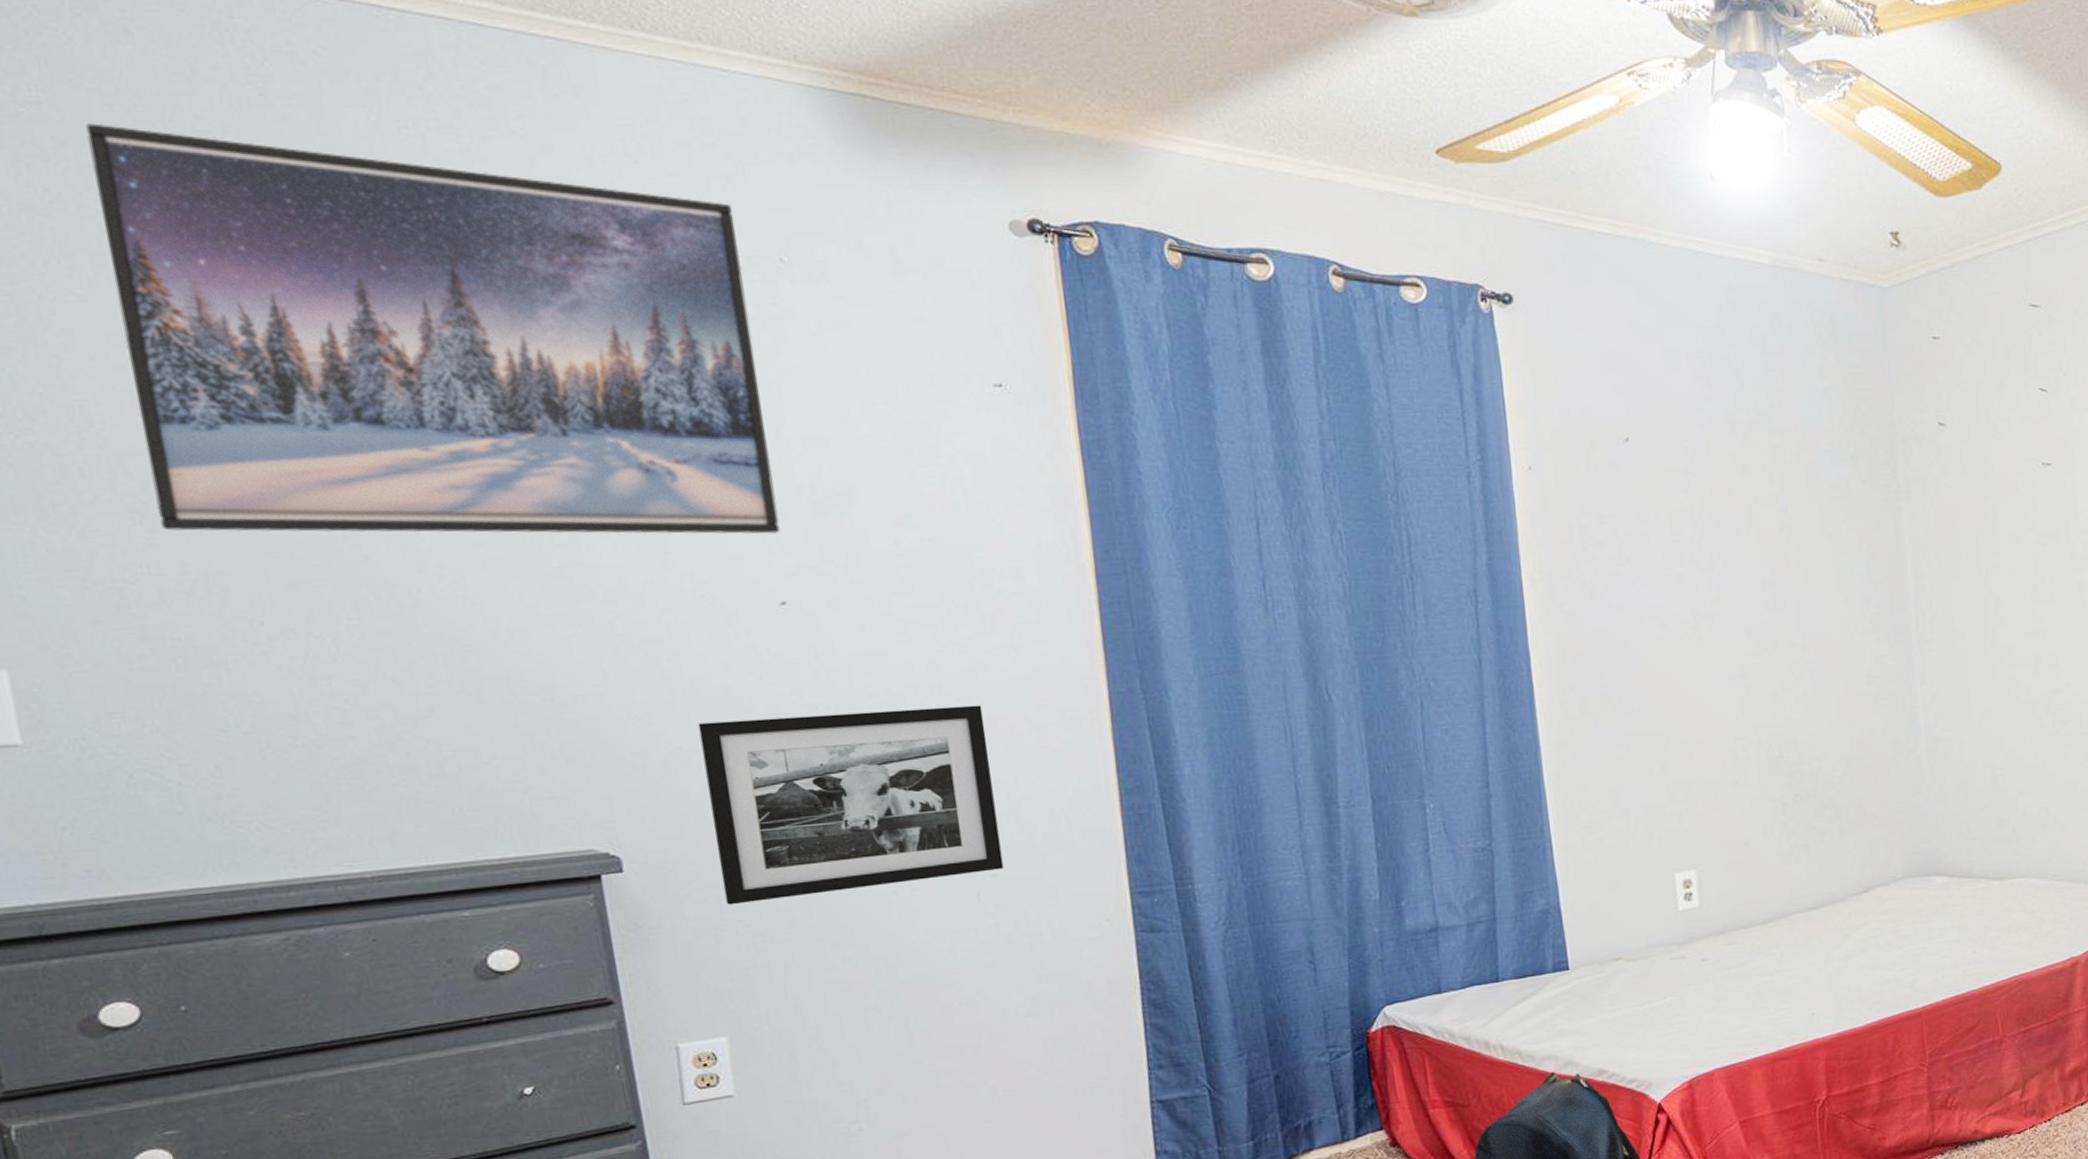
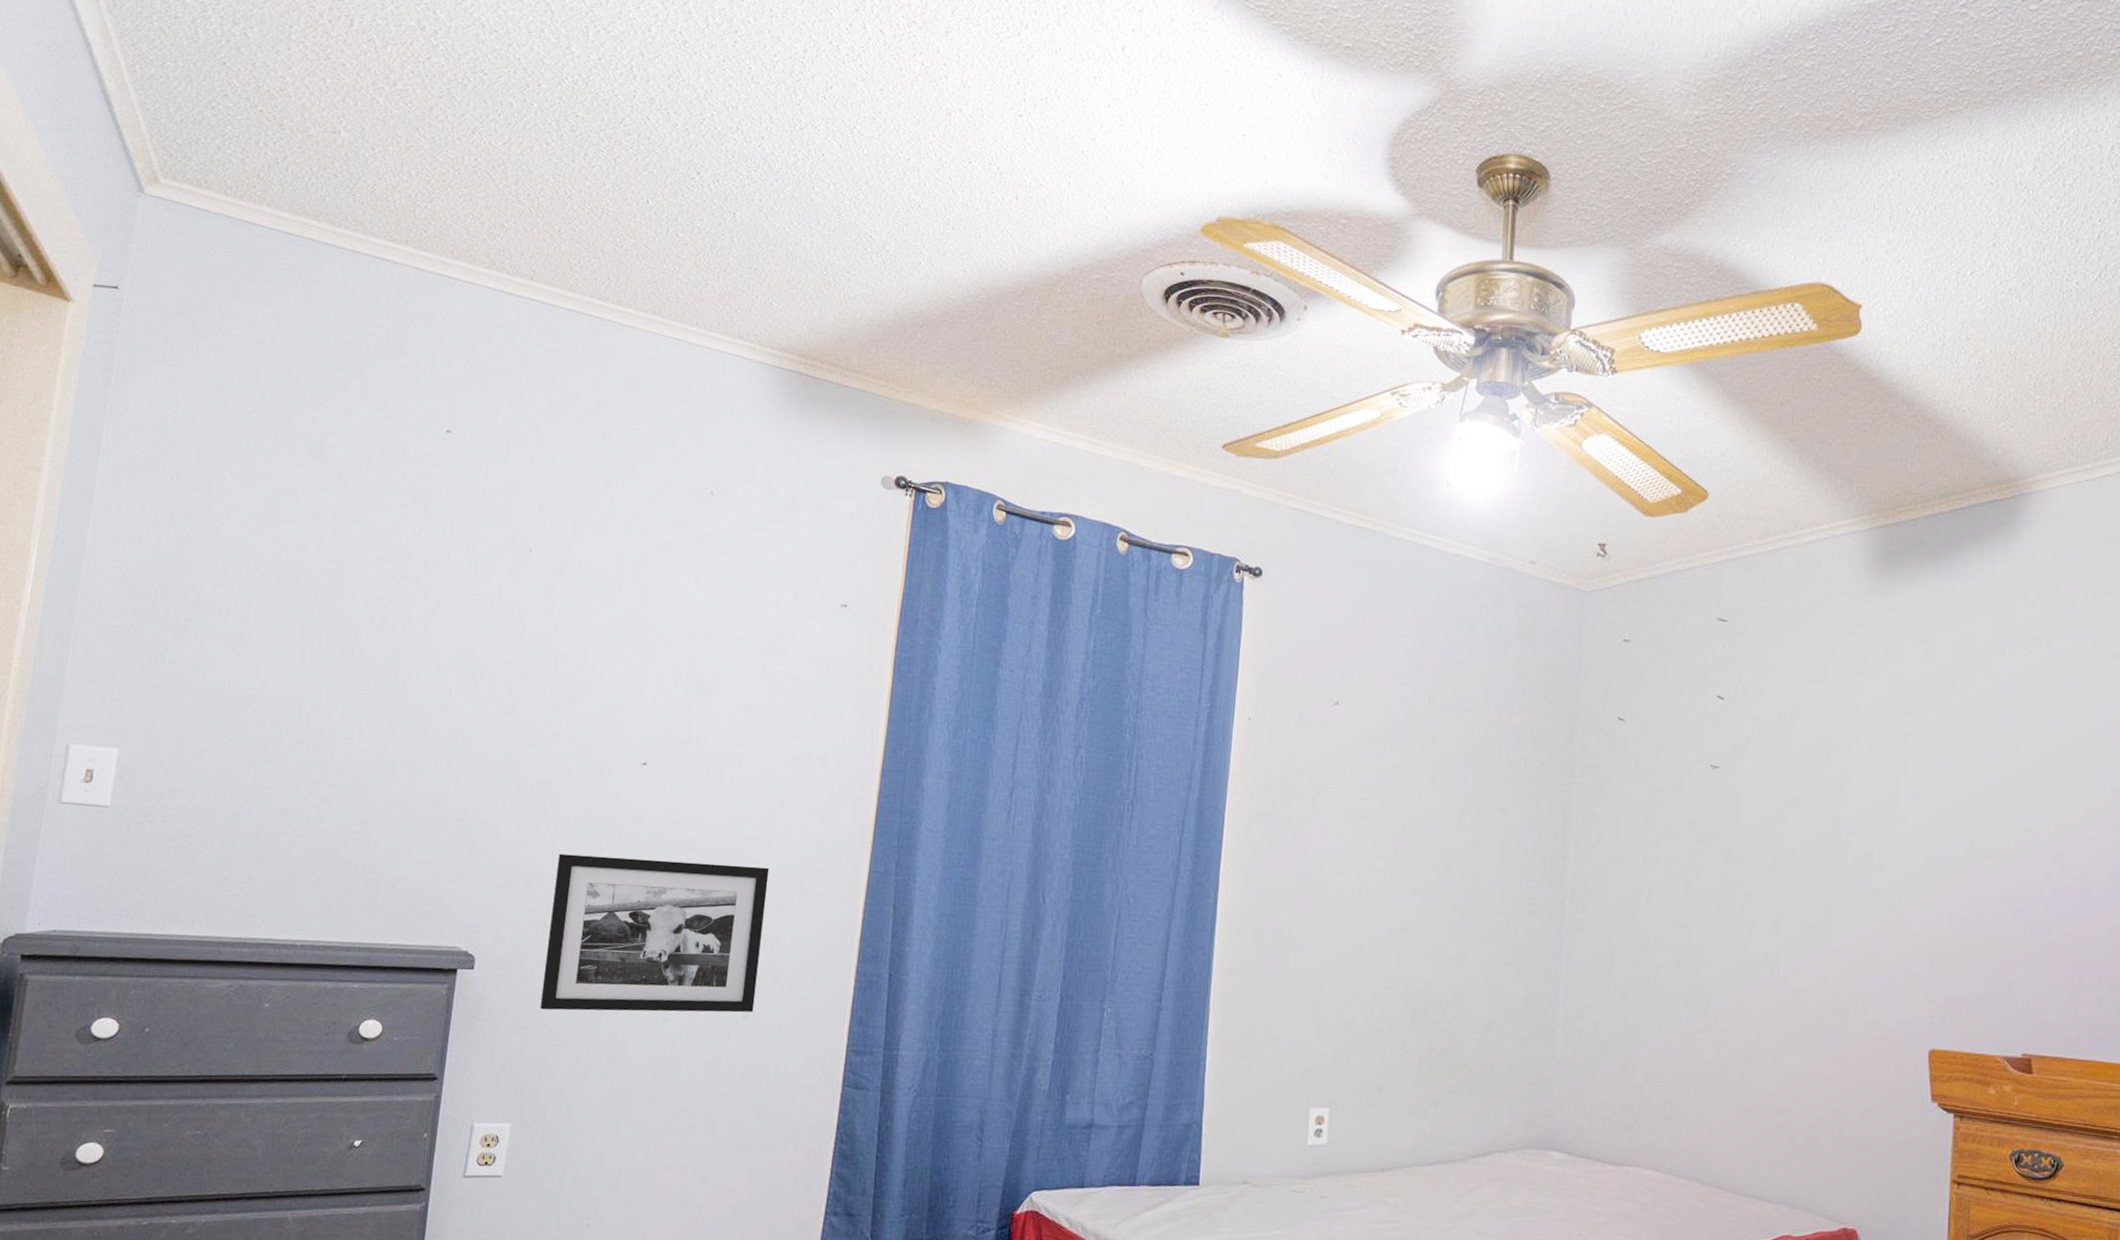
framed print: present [85,123,781,535] -> none [246,359,687,707]

